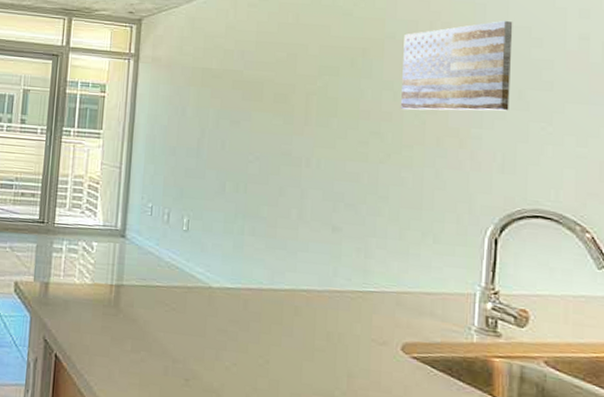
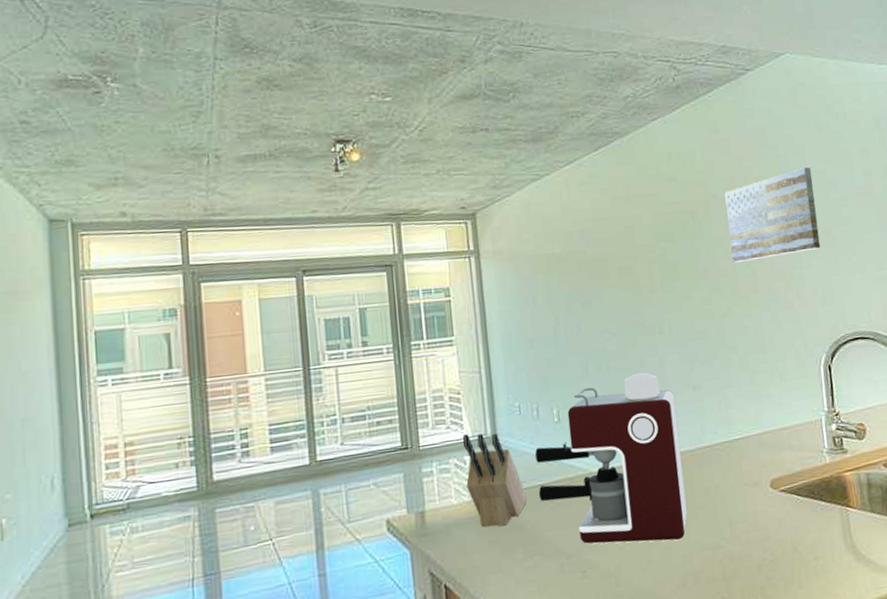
knife block: none [90,222,145,316] -> present [462,433,528,528]
coffee maker: none [155,200,311,377] -> present [534,372,687,544]

